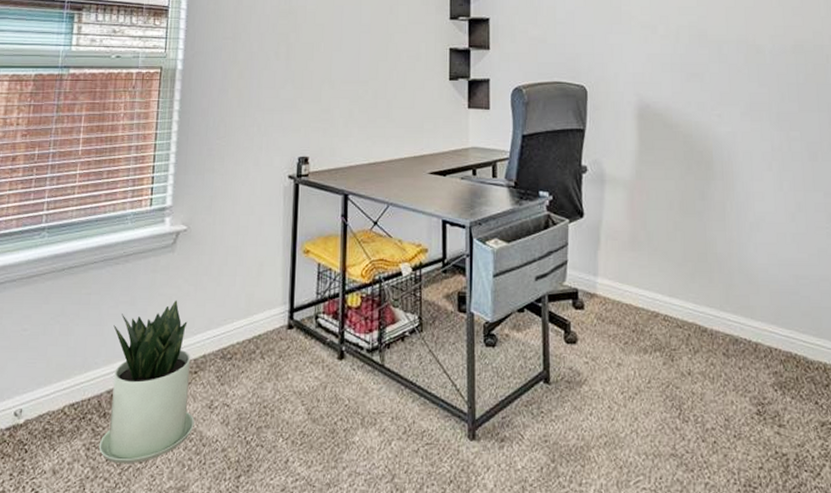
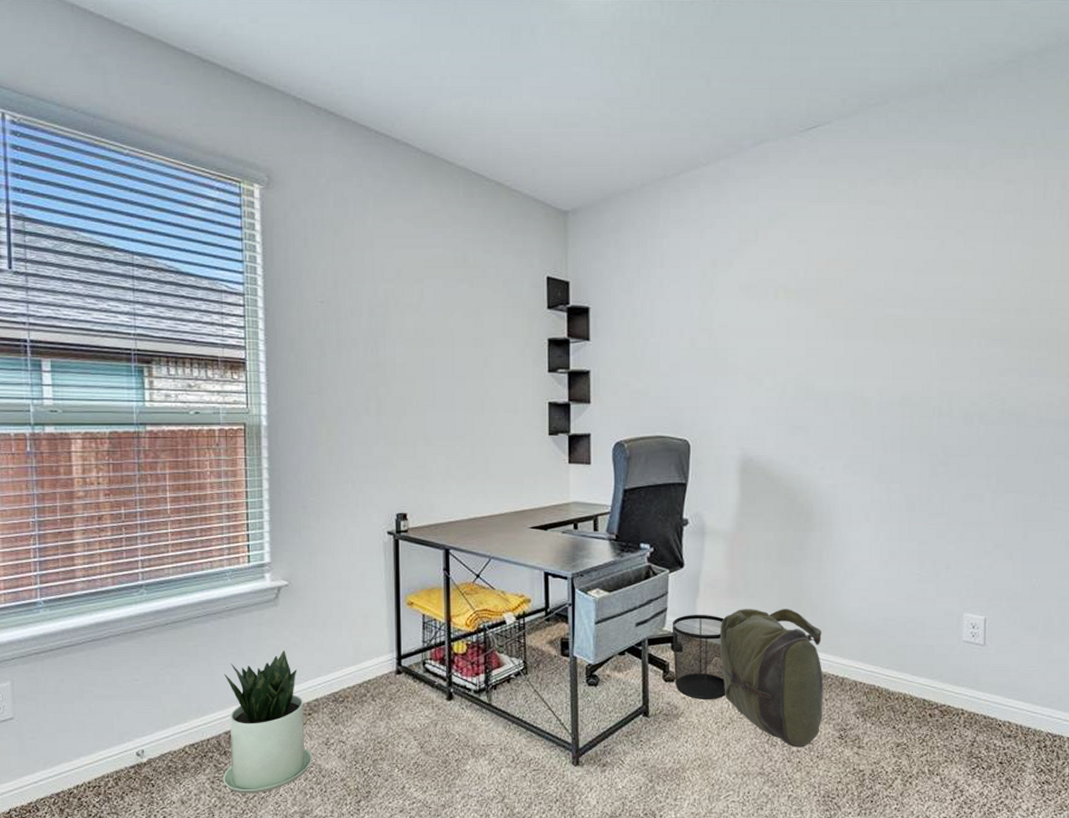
waste bin: none [572,268,632,365] -> present [672,614,726,699]
backpack: none [622,263,737,425] -> present [719,609,823,748]

